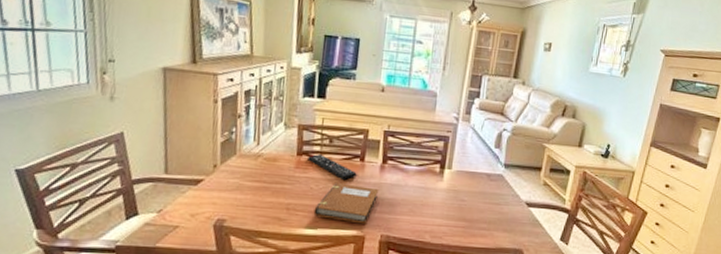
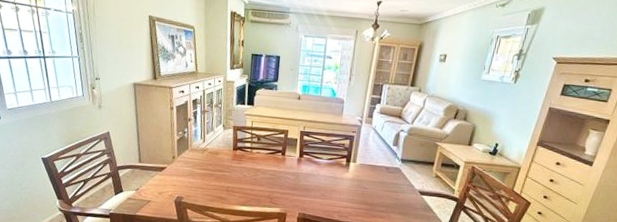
remote control: present [308,154,357,180] -> none [241,149,279,170]
notebook: present [313,183,379,224] -> none [247,172,297,204]

